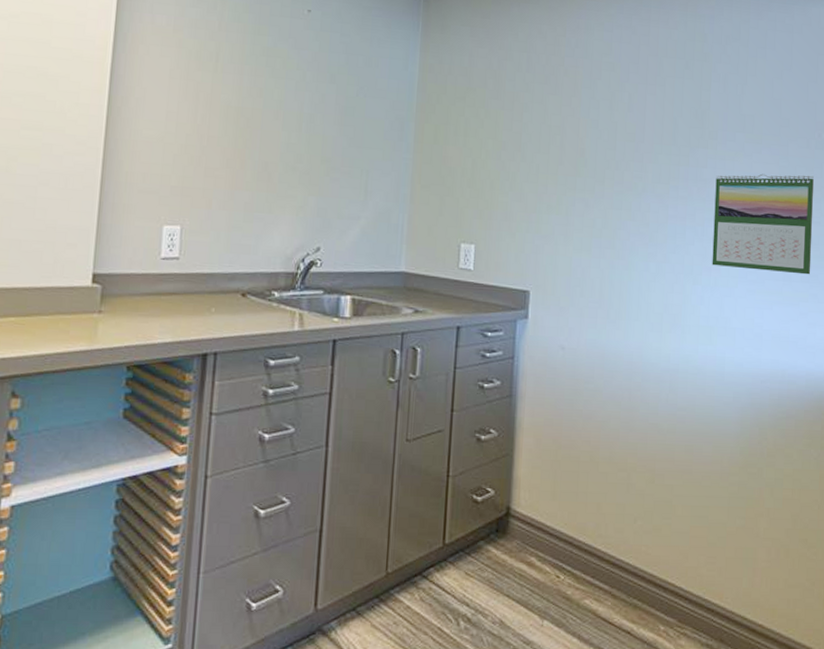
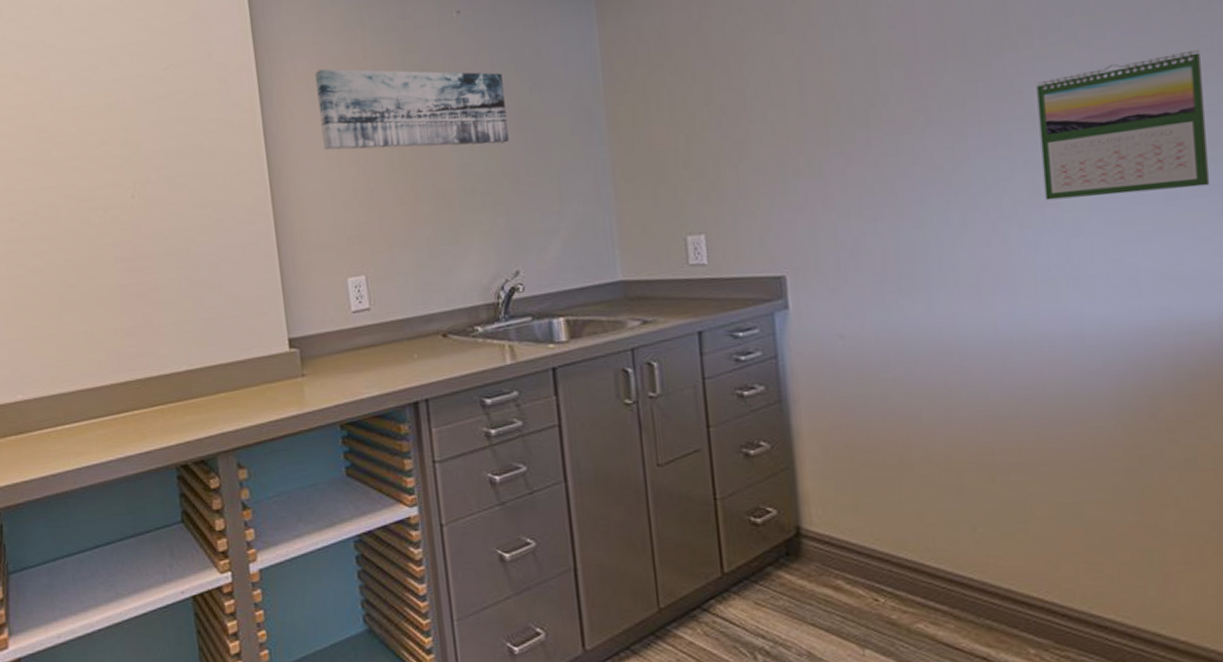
wall art: none [165,28,336,133] -> present [315,68,509,151]

